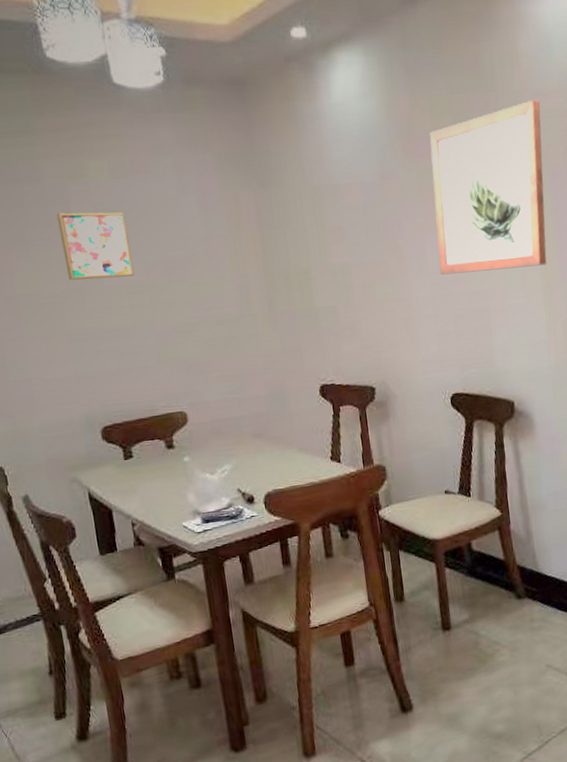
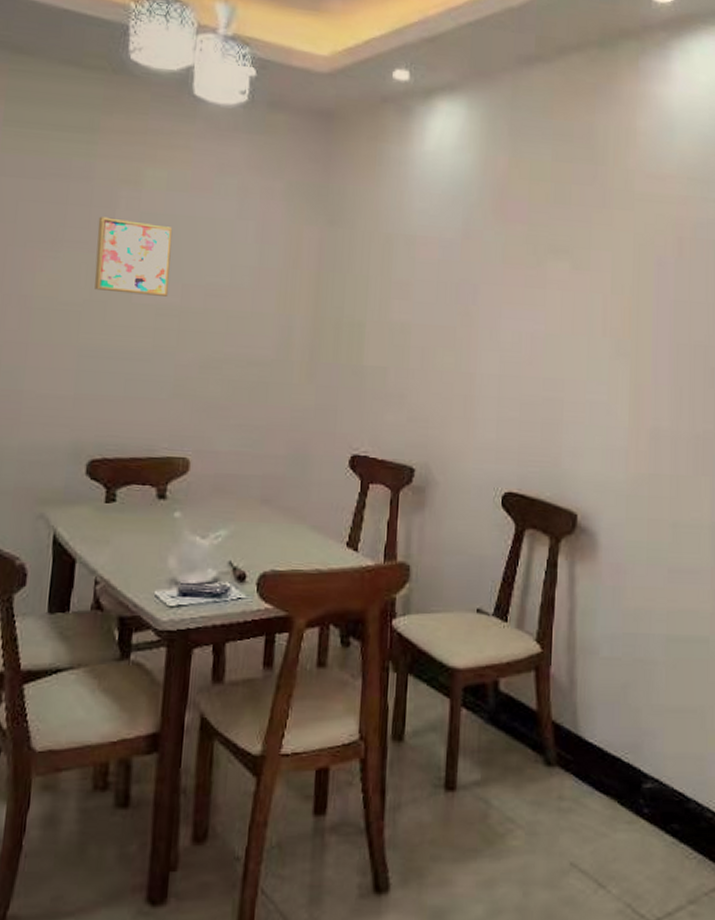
wall art: present [430,99,547,275] -> none [512,181,653,362]

